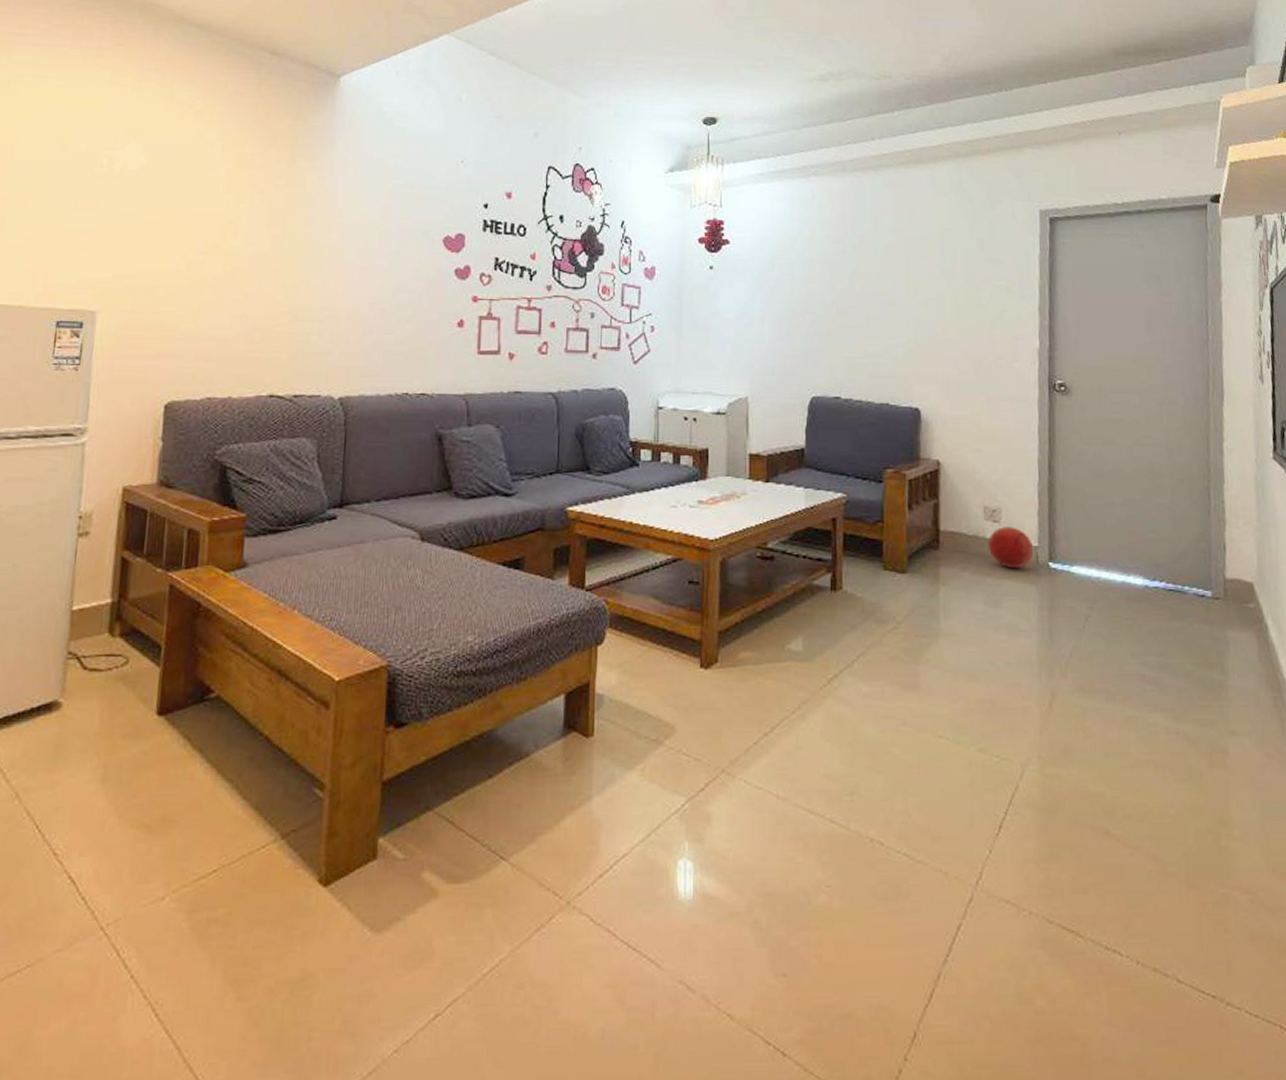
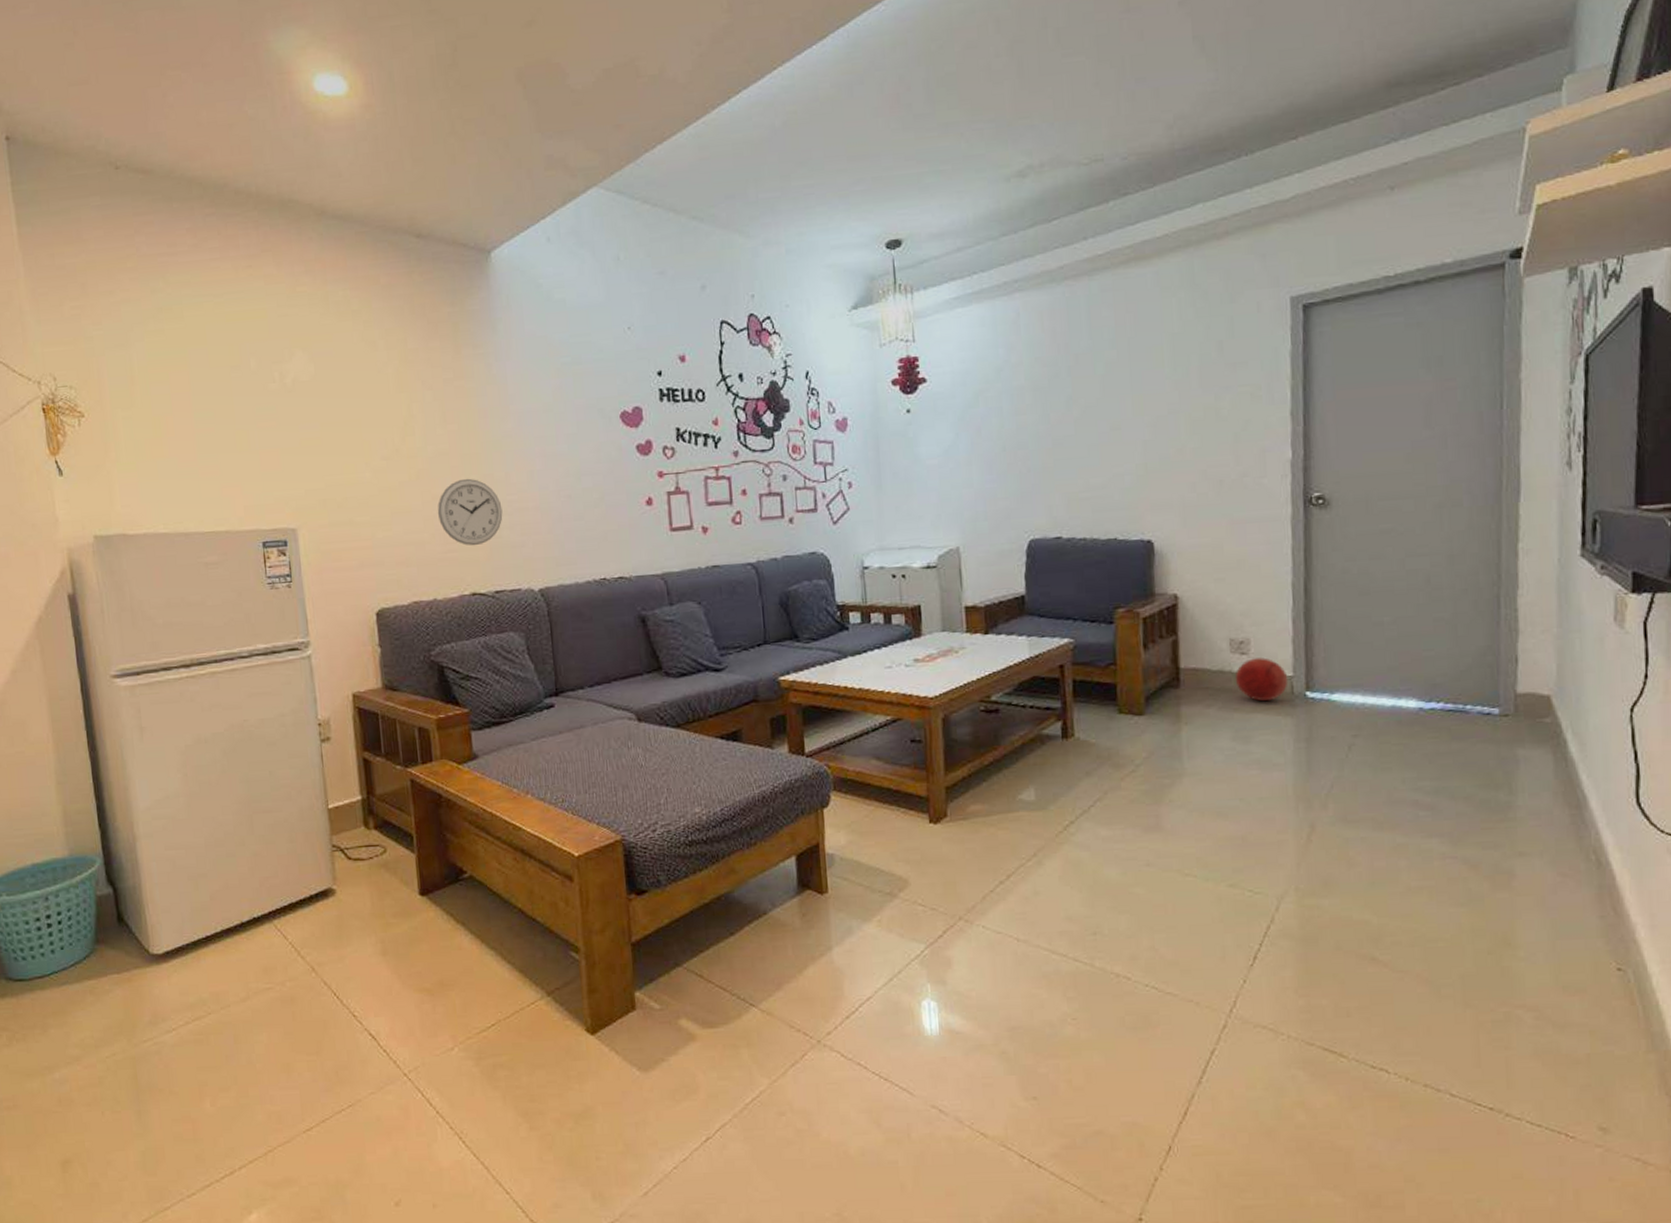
wall clock: none [247,281,314,348] -> present [437,478,503,546]

